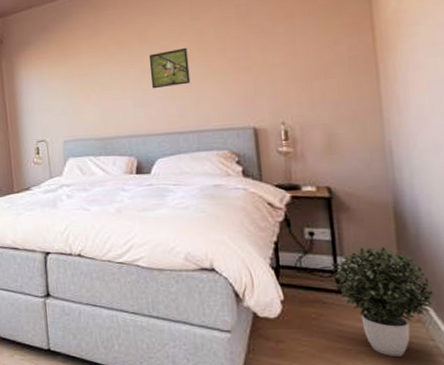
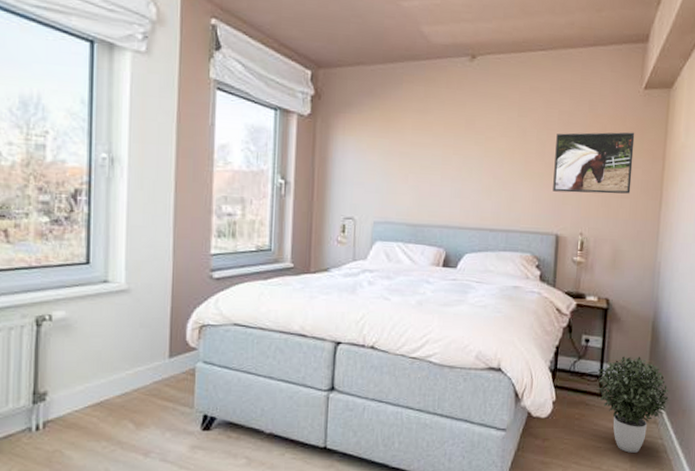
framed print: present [148,47,191,89] -> none [471,143,510,182]
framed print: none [236,9,336,85] -> present [553,132,635,194]

